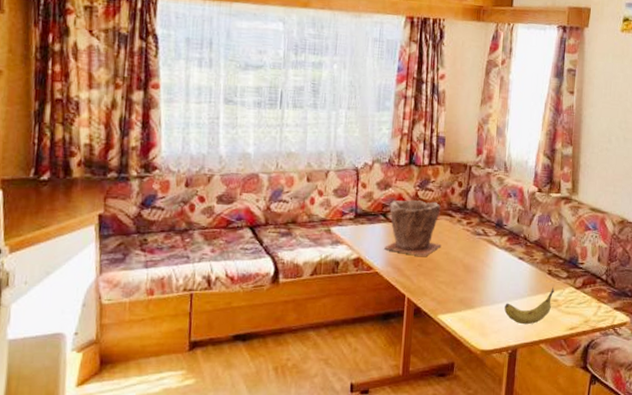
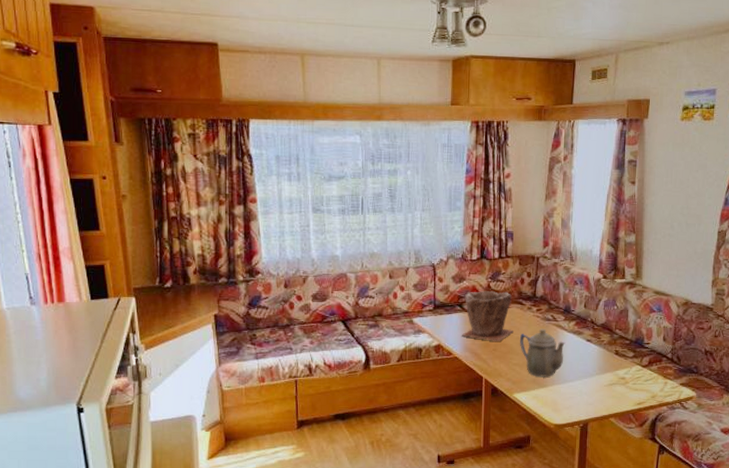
teapot: none [447,244,497,297] -> present [520,329,566,377]
fruit: present [504,286,554,325] -> none [575,365,622,401]

